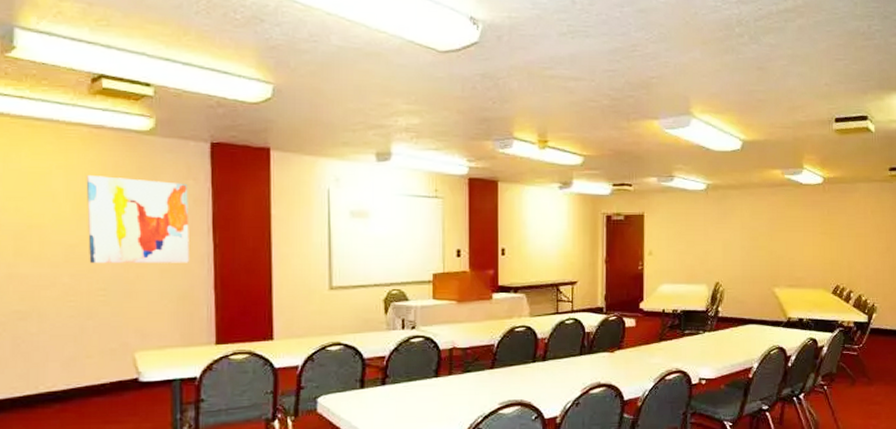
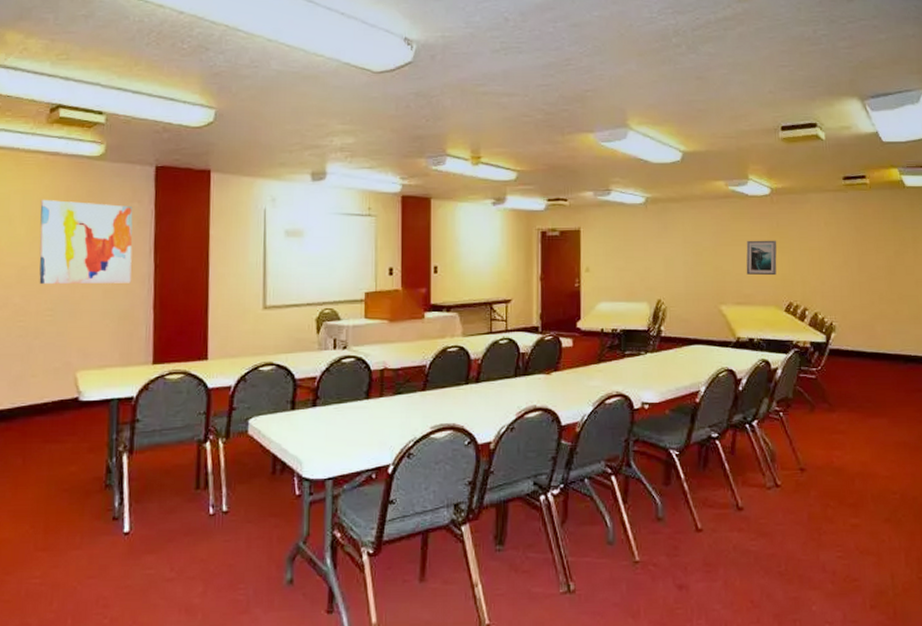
wall art: none [798,226,827,260] -> present [746,240,777,276]

